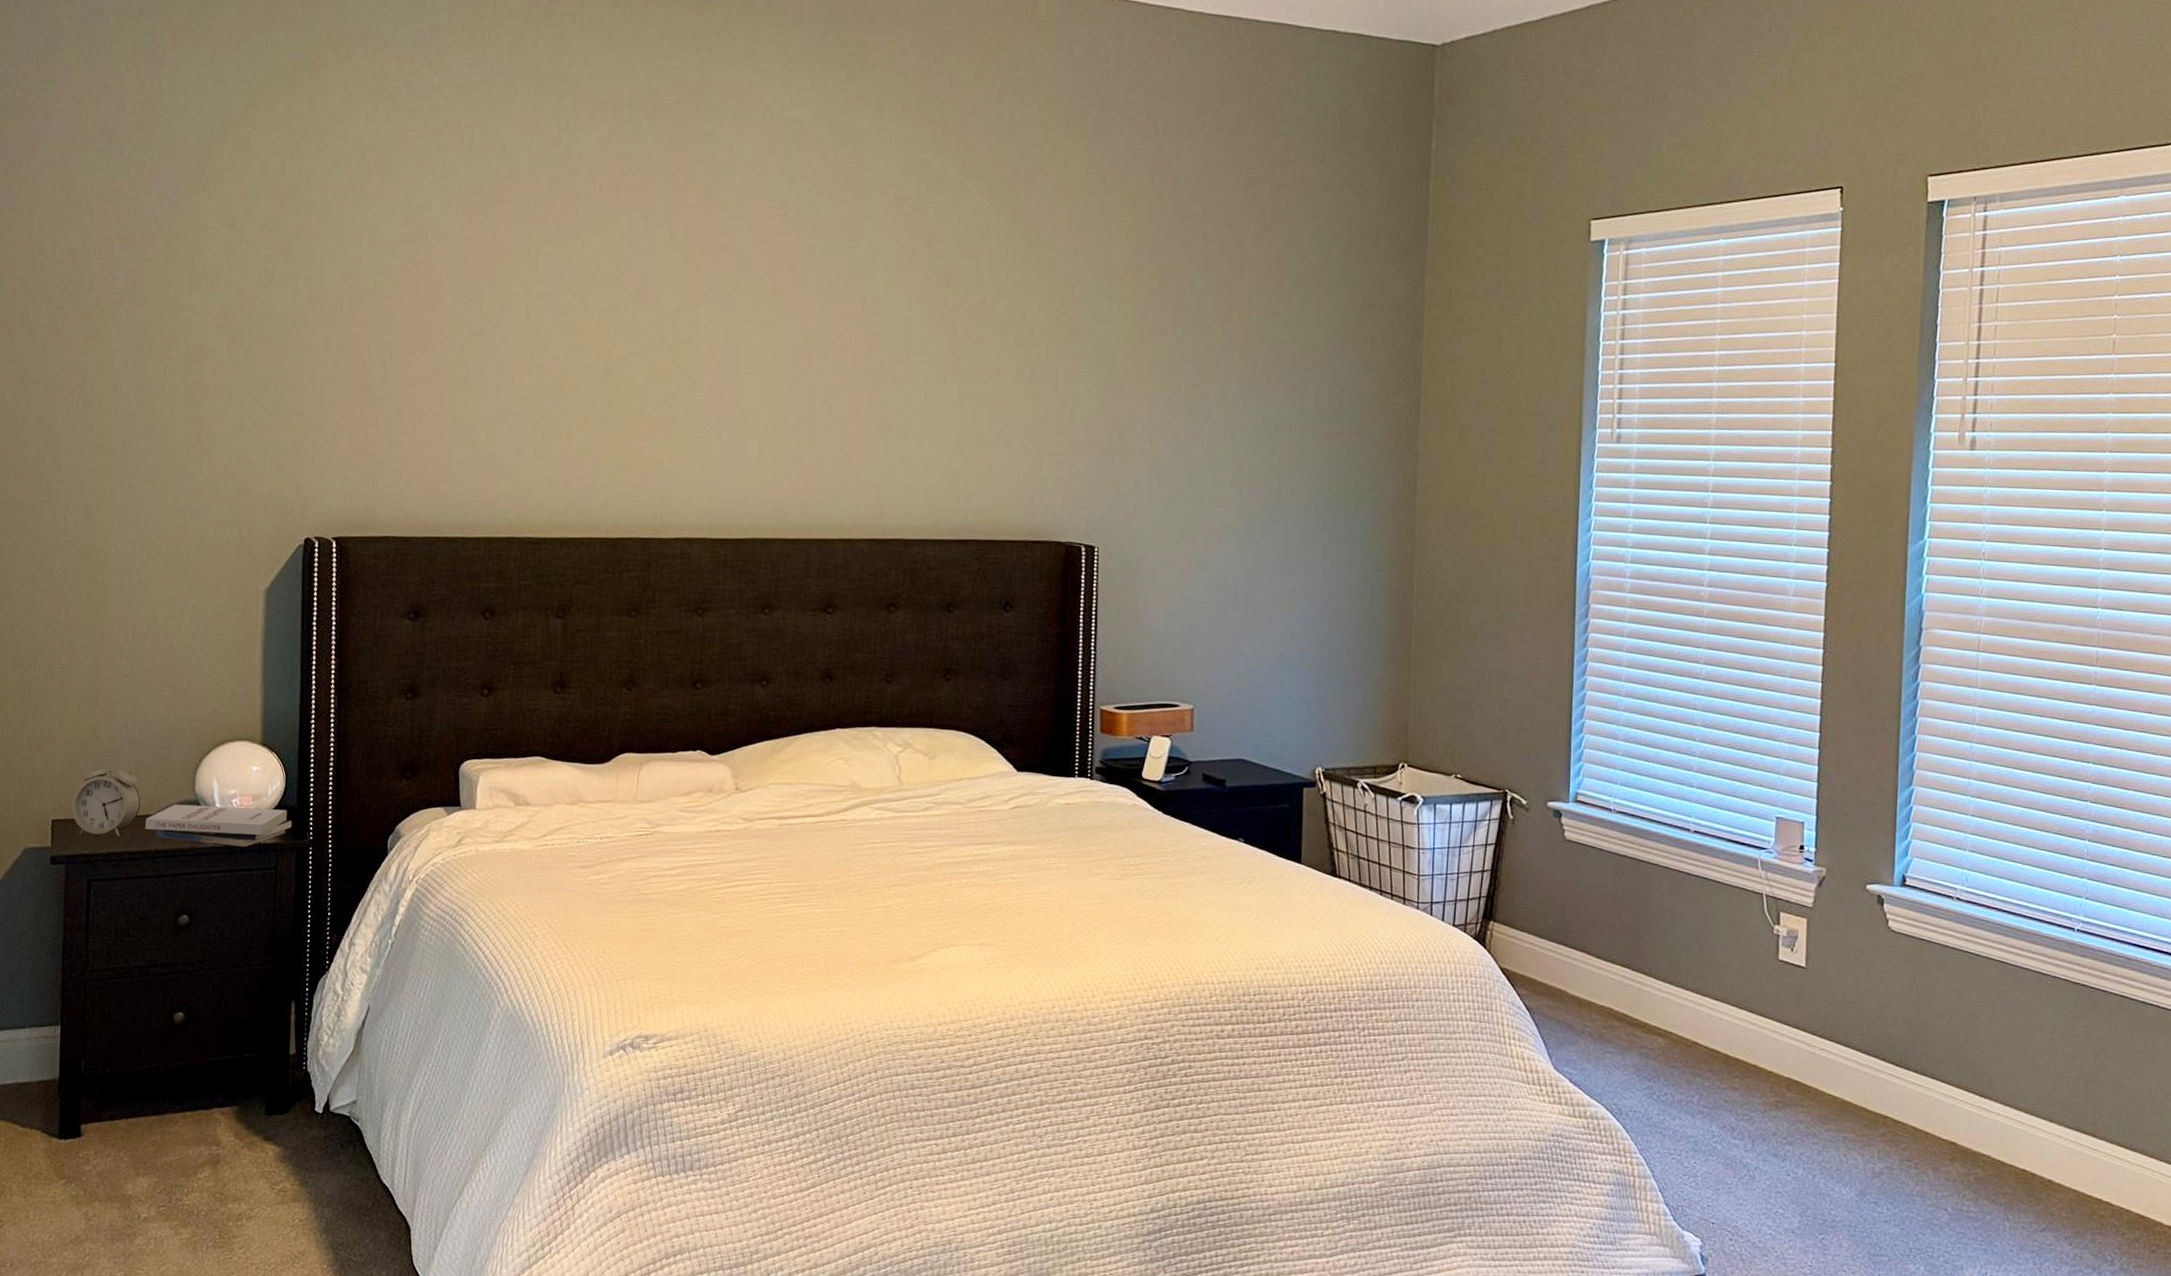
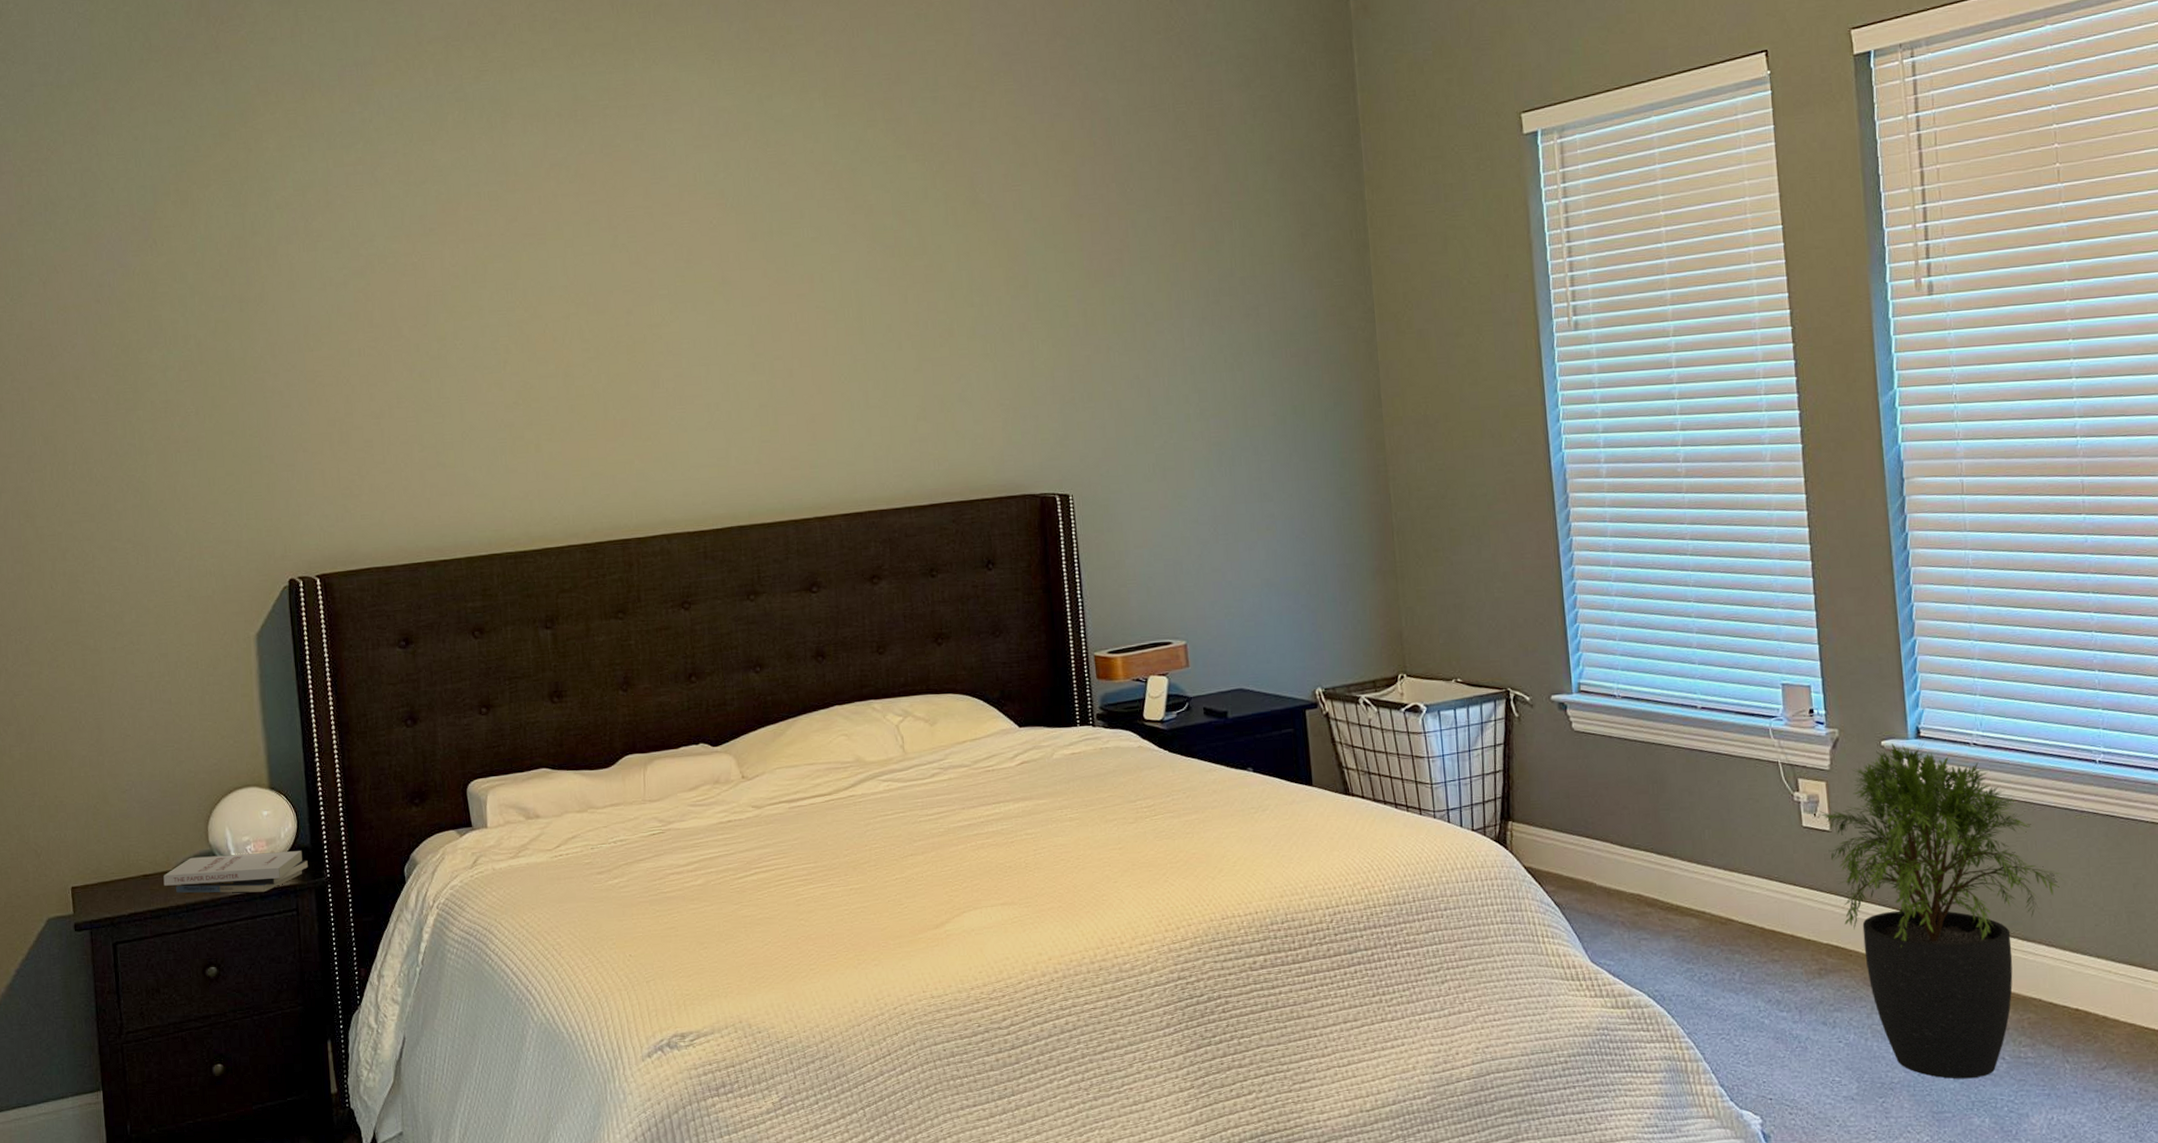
alarm clock: present [71,757,141,837] -> none [89,818,157,899]
potted plant: none [1798,888,2028,1226] -> present [1820,743,2064,1079]

